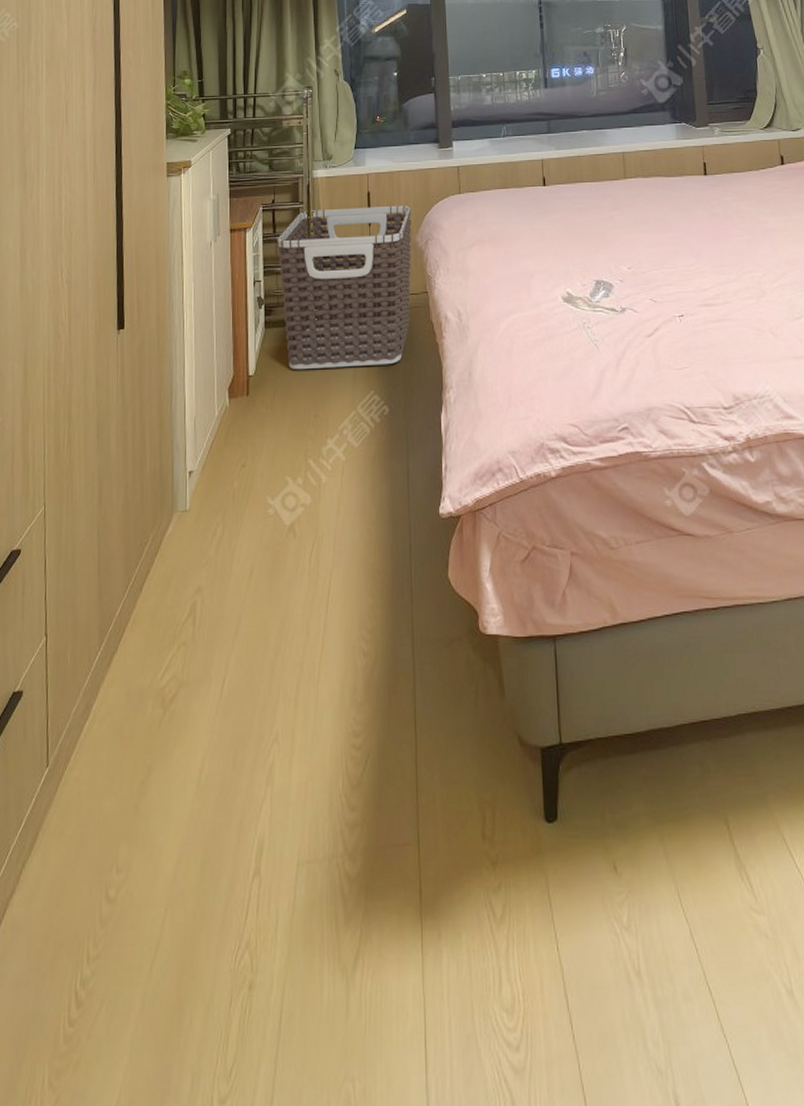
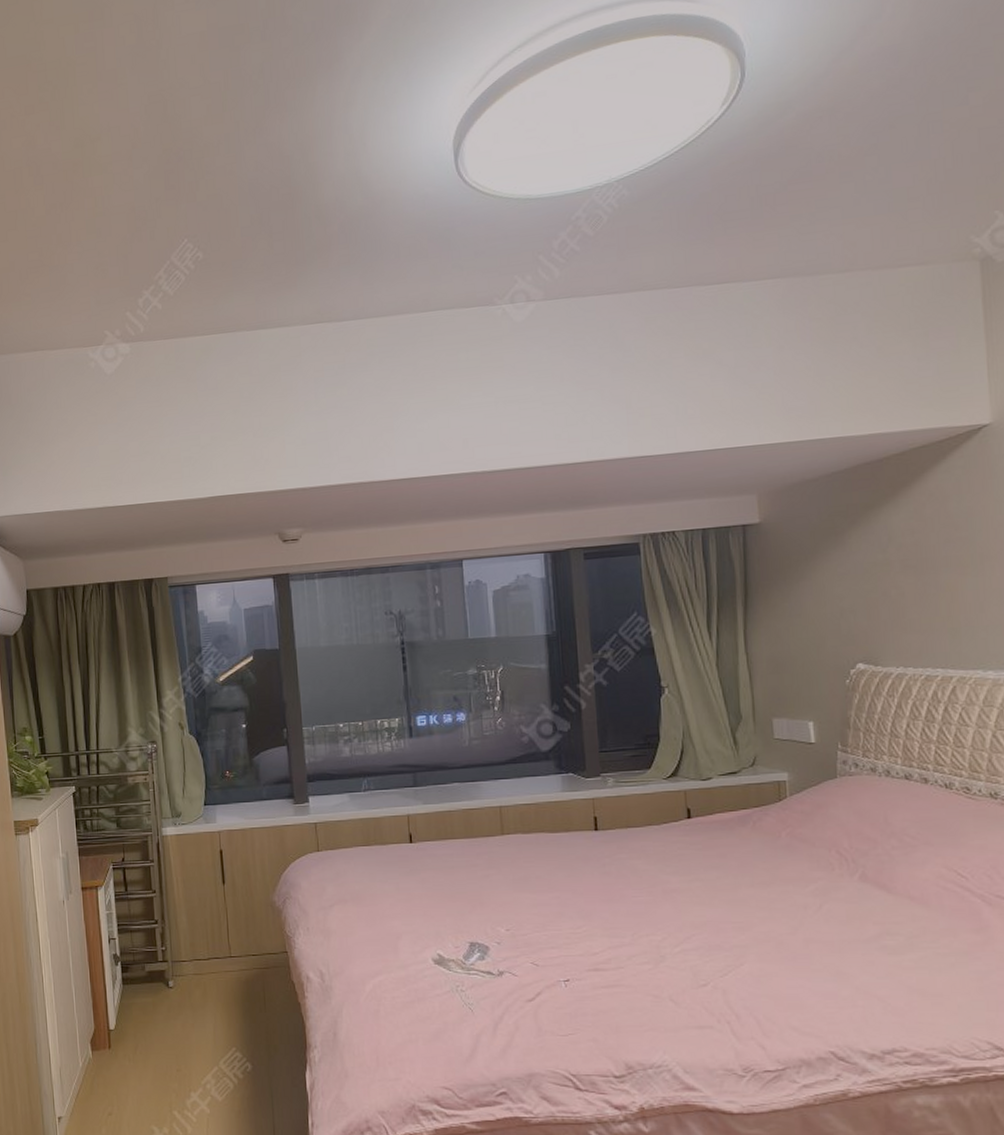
clothes hamper: present [277,205,412,370] -> none [129,863,270,1026]

